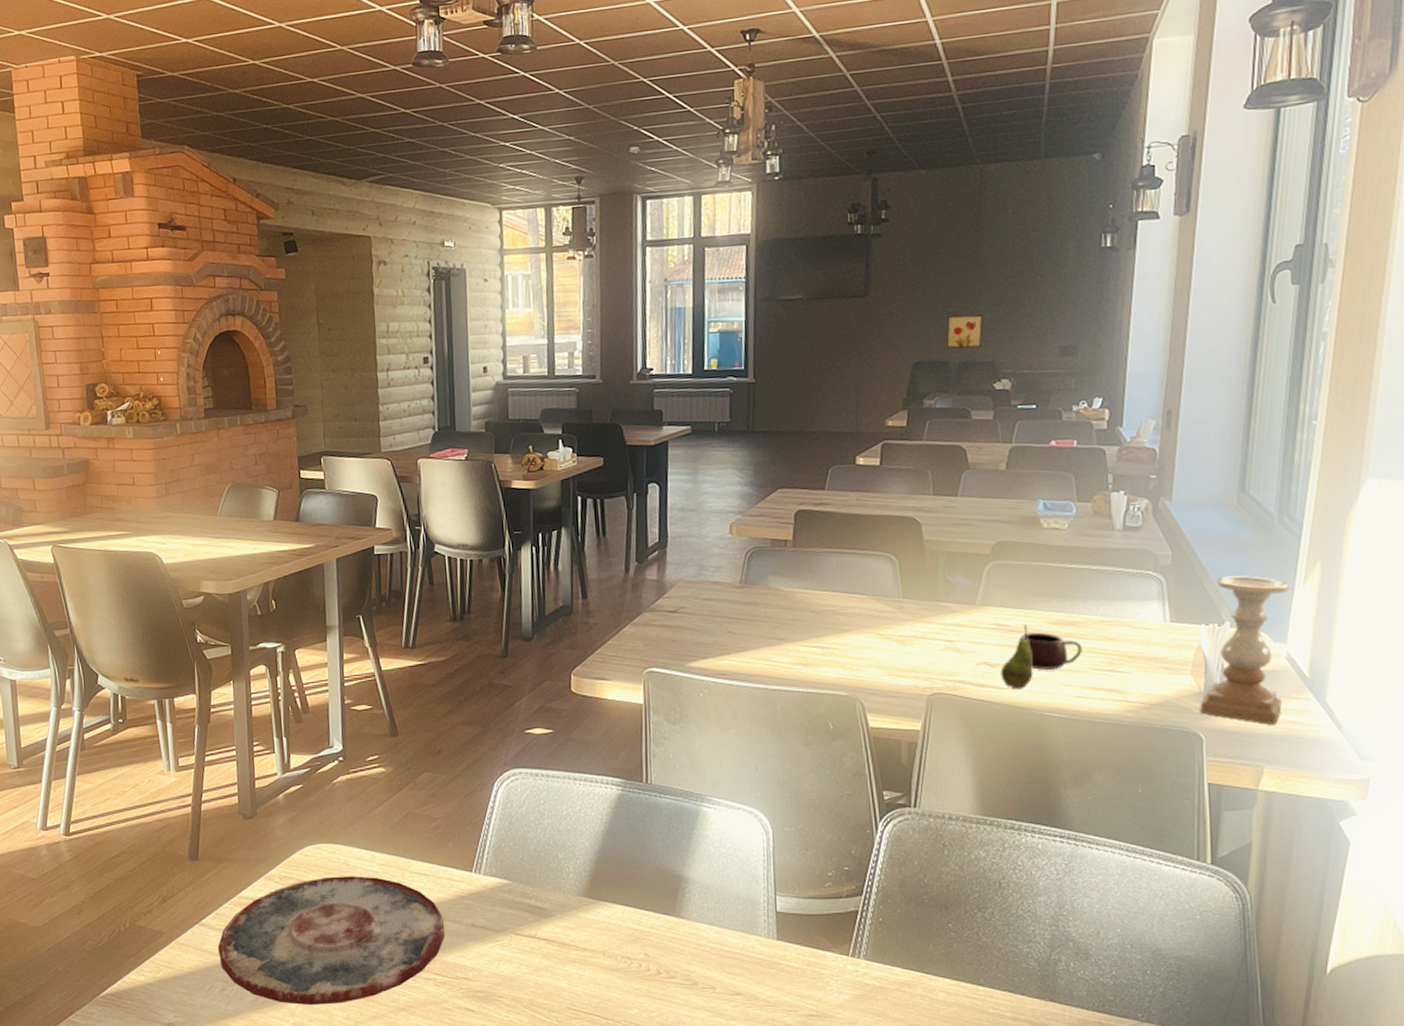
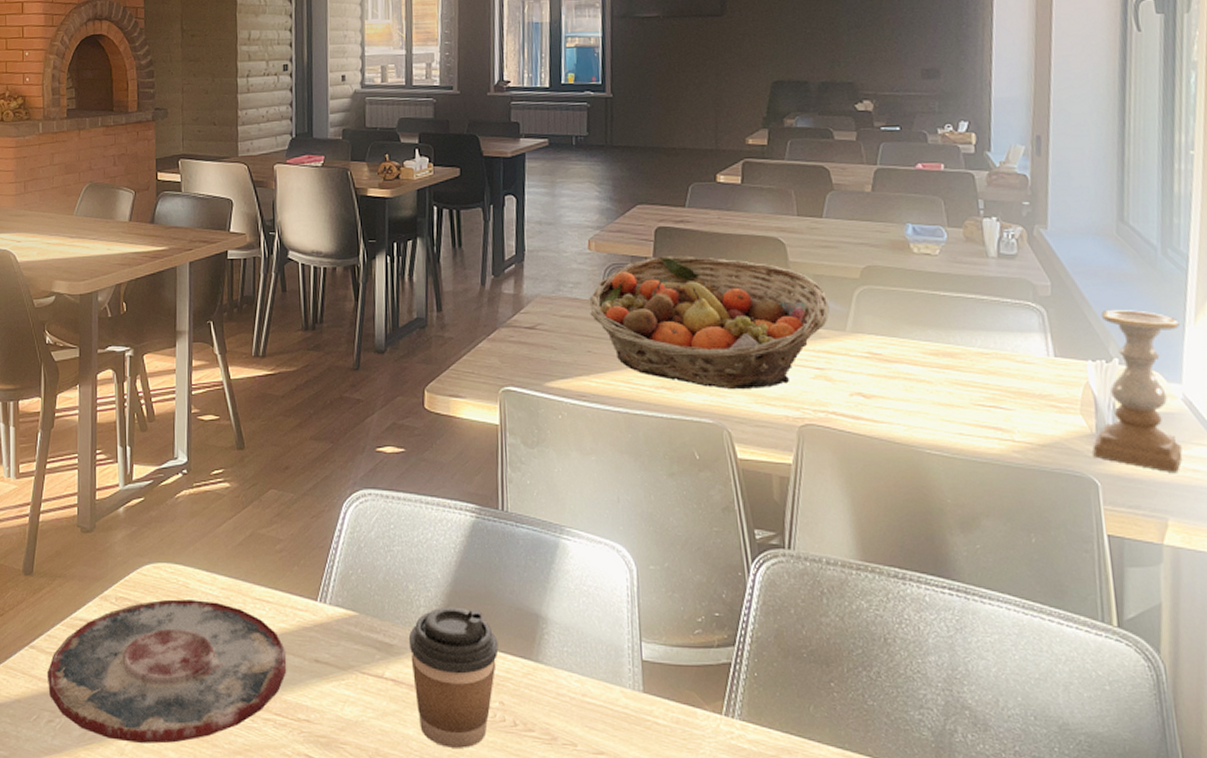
coffee cup: none [559,872,643,996] -> present [408,606,499,748]
fruit basket: none [729,537,961,664] -> present [588,255,830,390]
wall art: present [945,314,983,349] -> none [804,35,842,69]
fruit: present [1000,625,1033,690] -> none [875,355,911,424]
mug: present [1016,632,1082,670] -> none [891,362,962,403]

